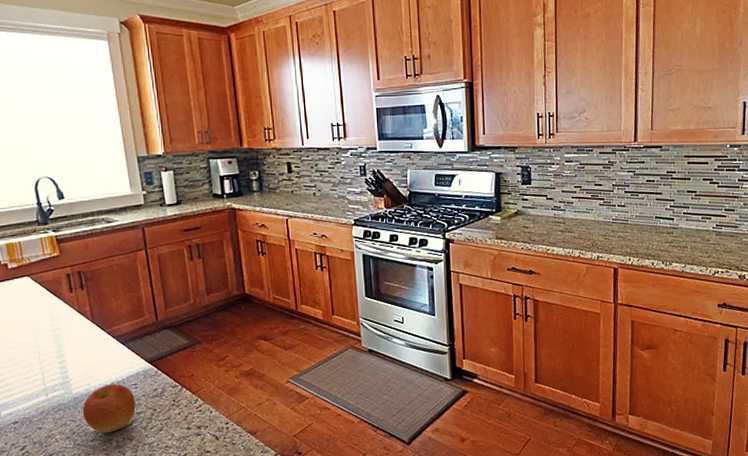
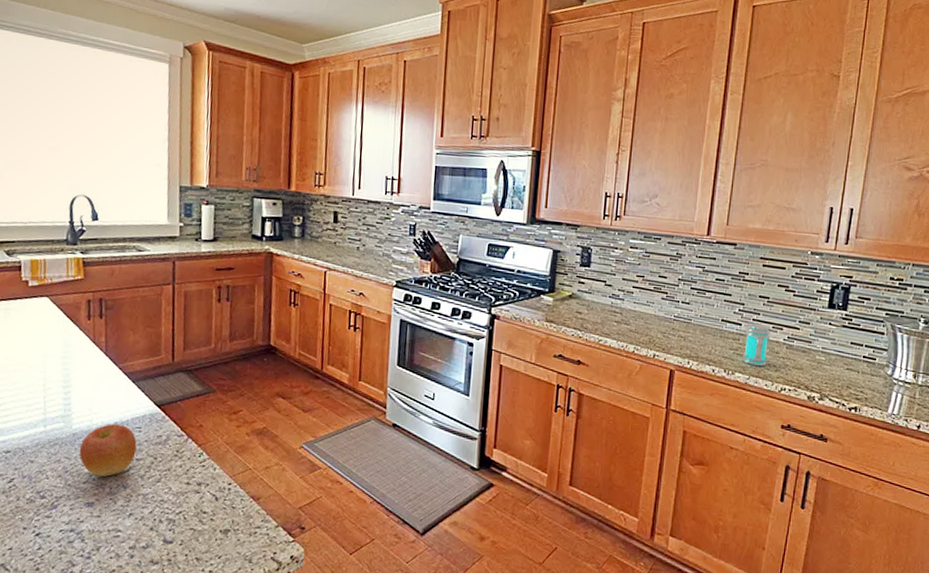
jar: none [677,216,701,254] -> present [742,323,771,366]

